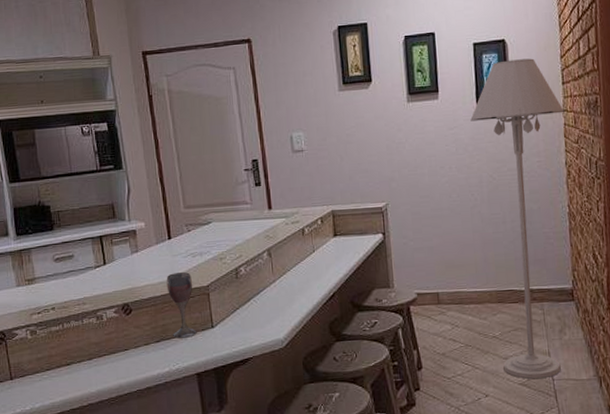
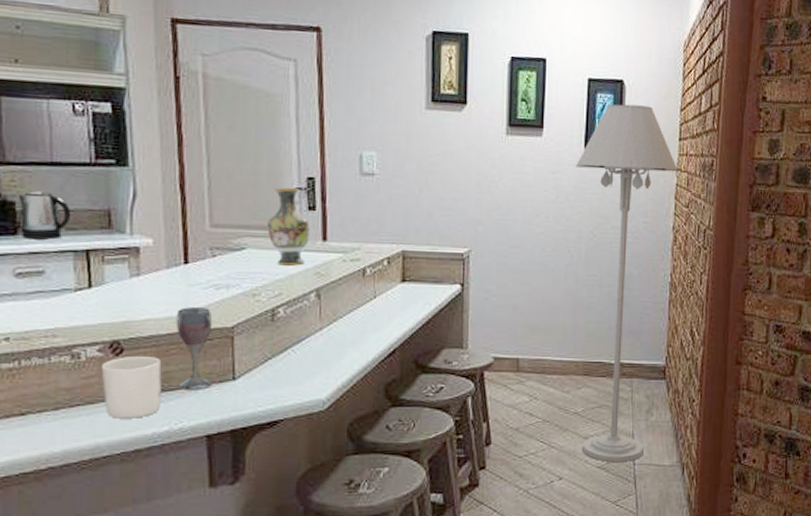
kettle: none [51,195,88,233] -> present [18,191,72,240]
mug: none [117,313,162,364] -> present [101,355,162,419]
vase: none [225,169,259,233] -> present [266,187,311,266]

